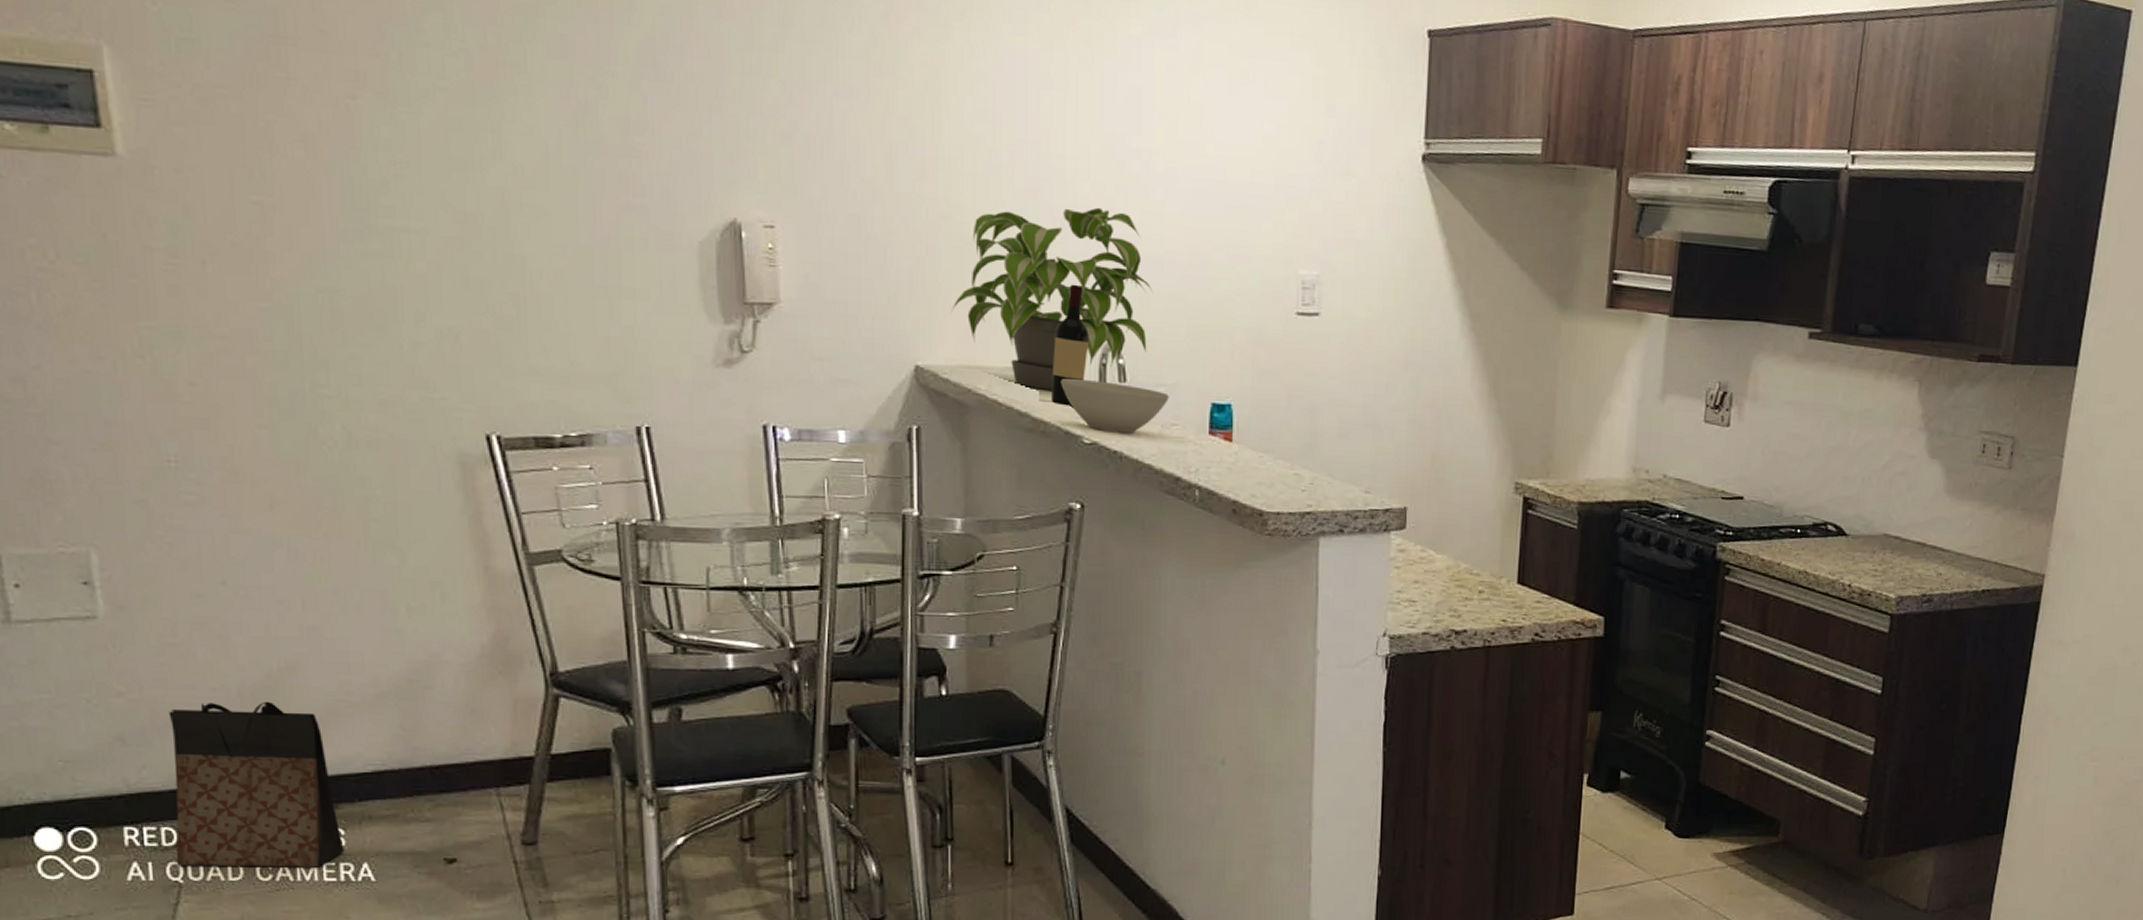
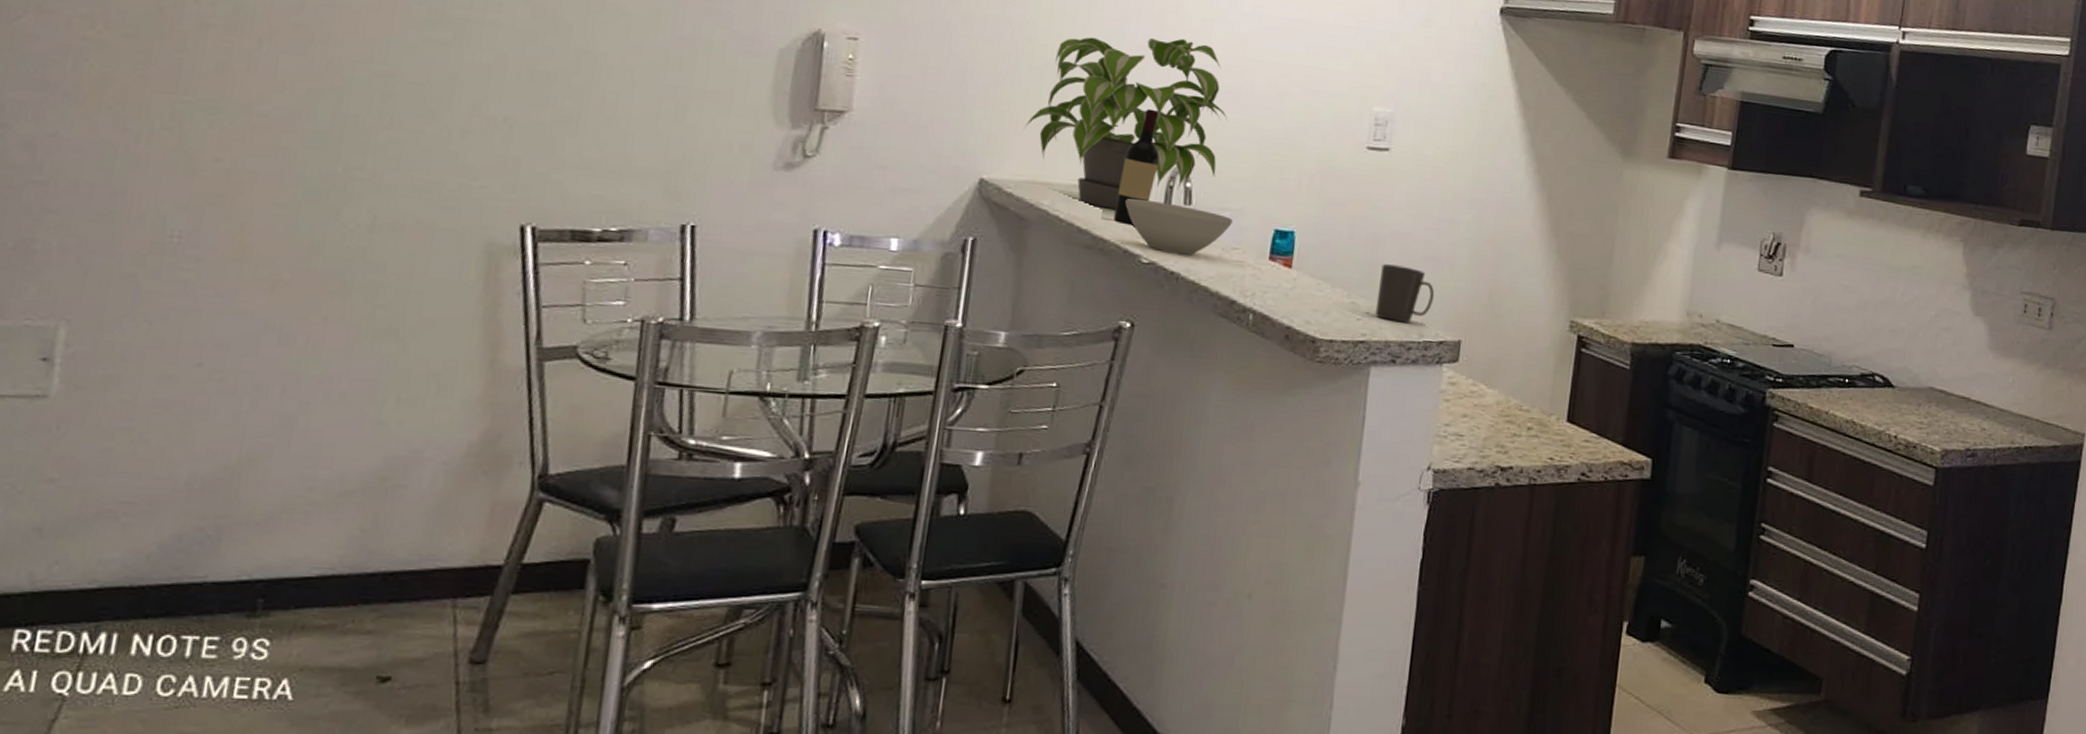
bag: present [168,701,345,868] -> none [65,493,270,683]
mug: none [1319,433,1376,491] -> present [1375,264,1434,322]

